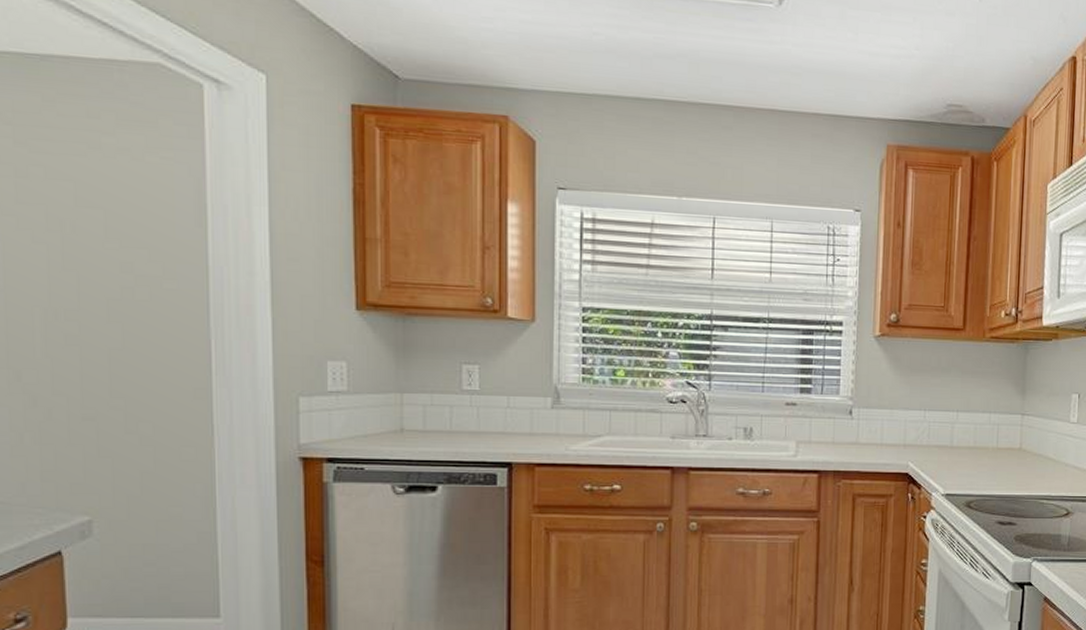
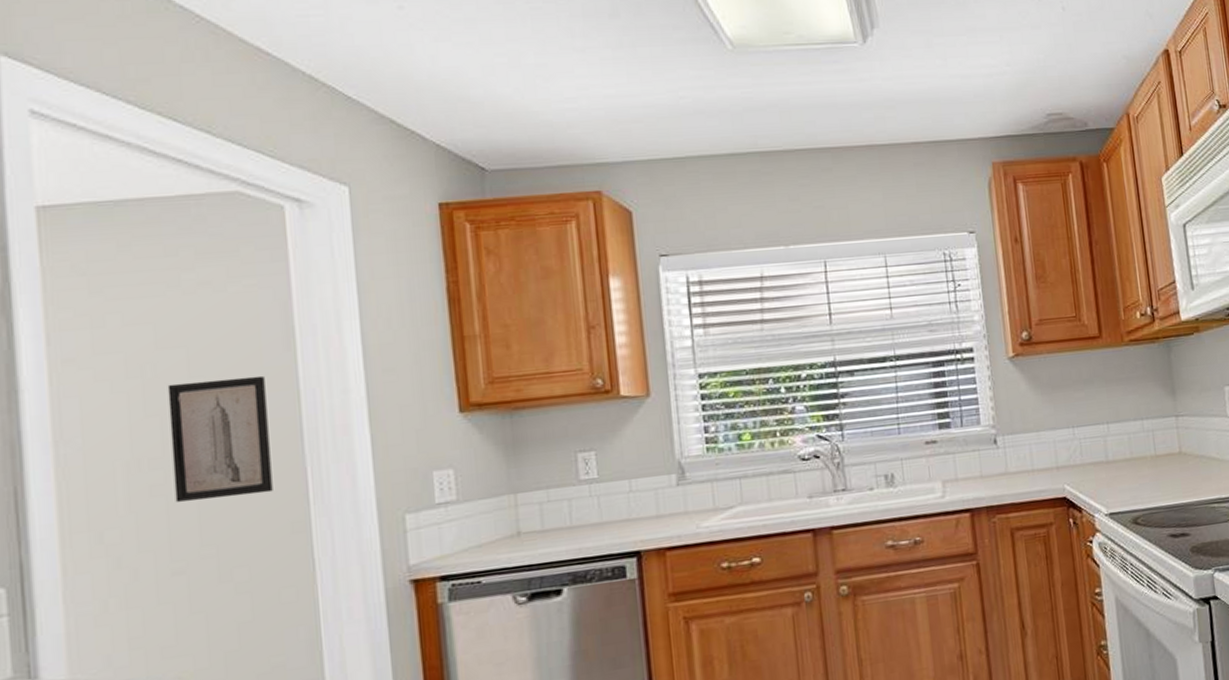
wall art: none [85,242,179,358] -> present [167,375,273,503]

